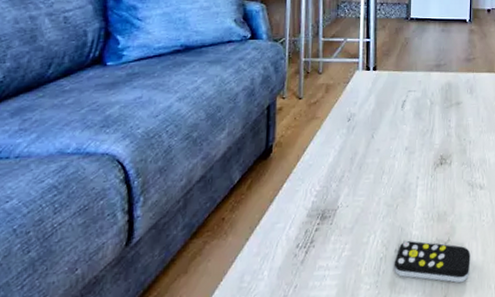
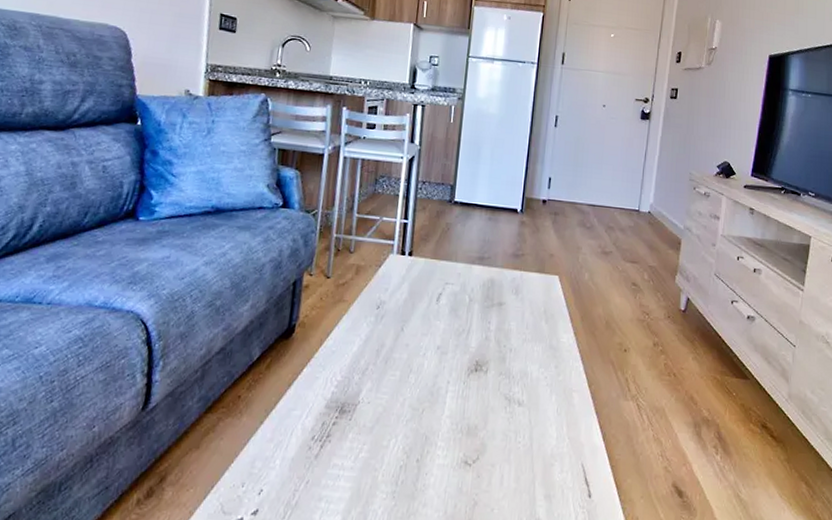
remote control: present [394,241,471,283] -> none [413,452,502,510]

